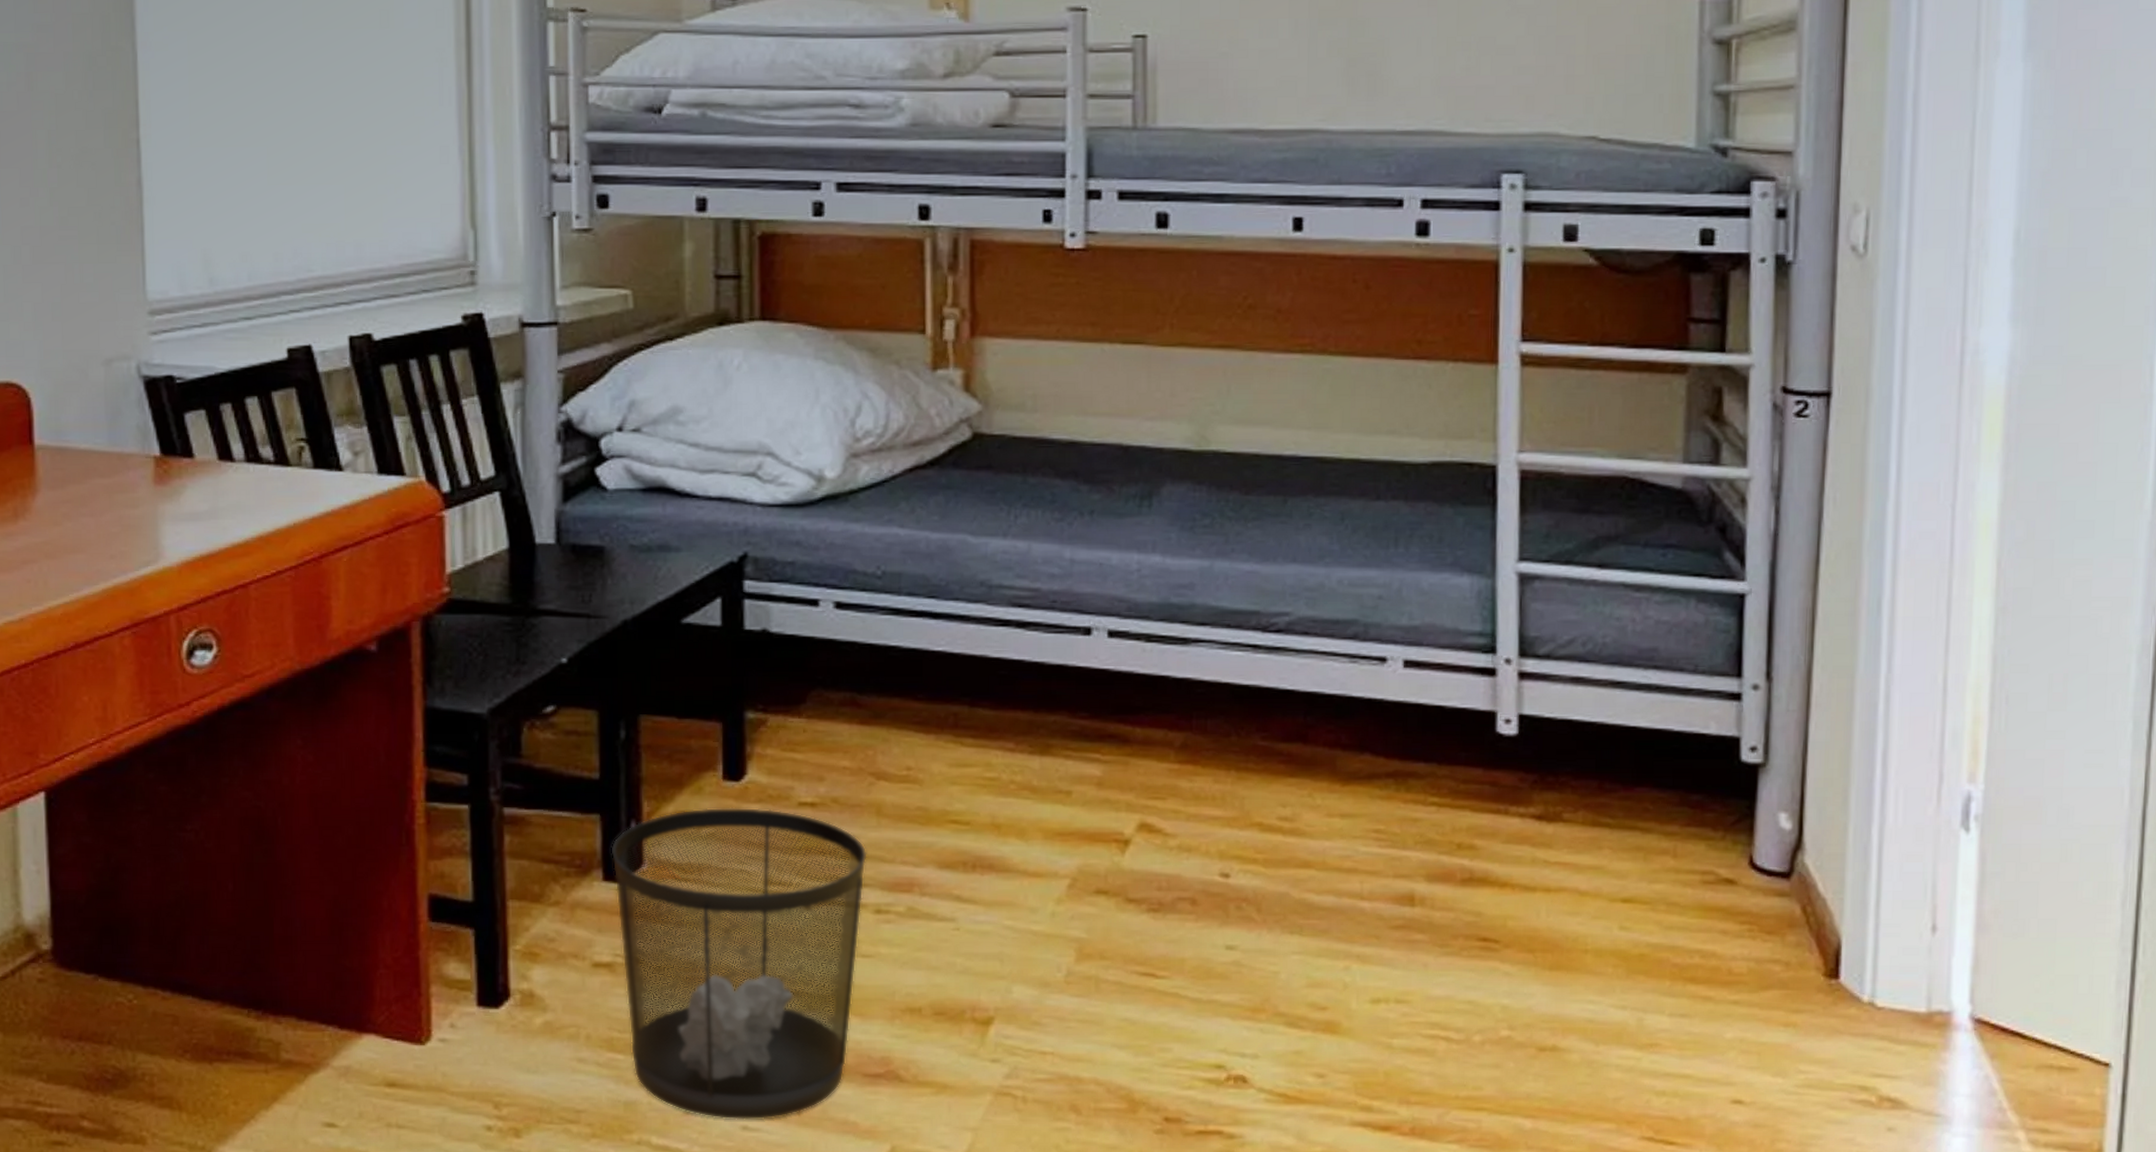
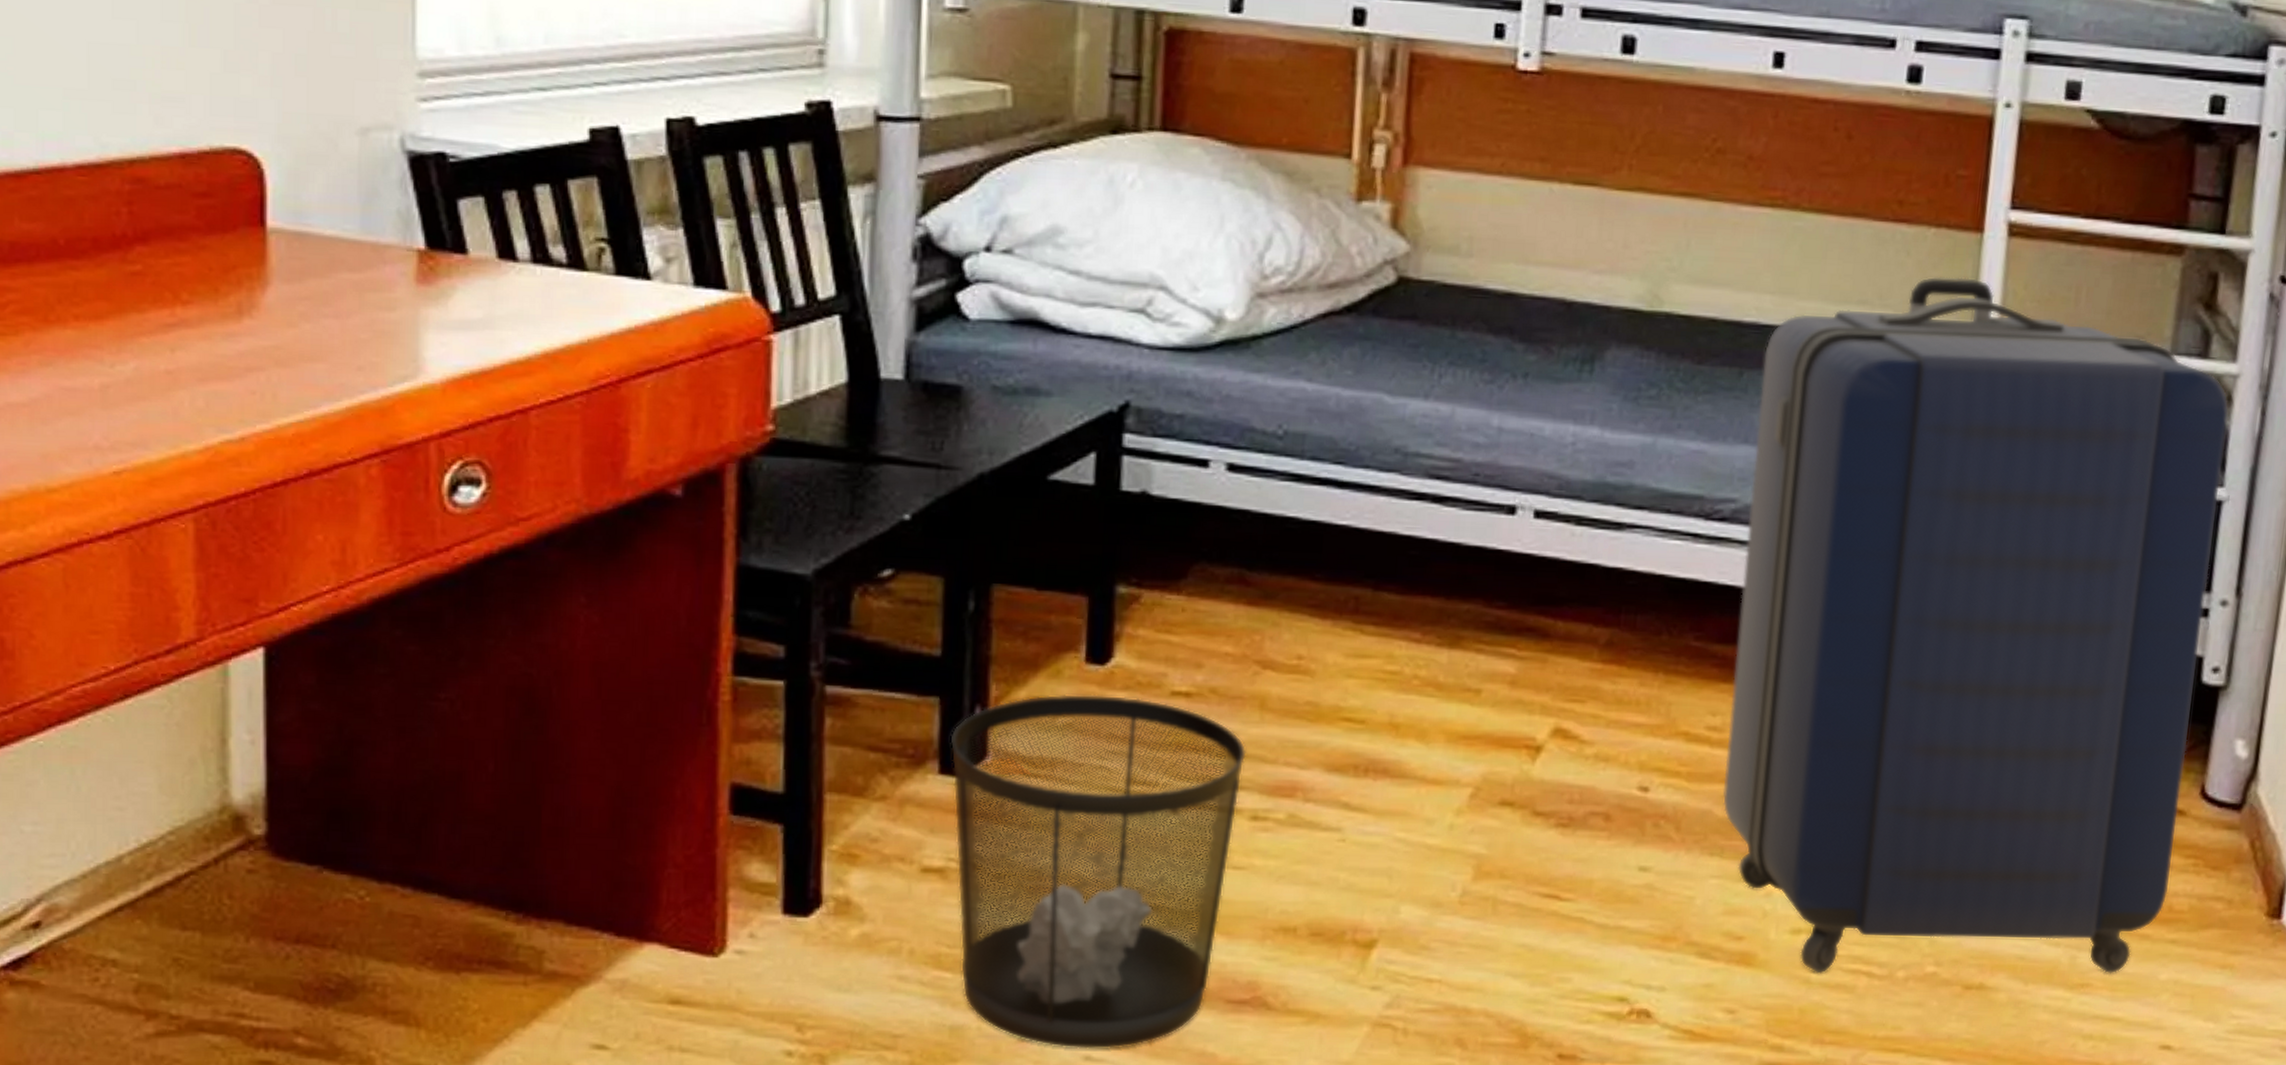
suitcase: none [1298,405,1744,1039] -> present [1723,277,2229,974]

